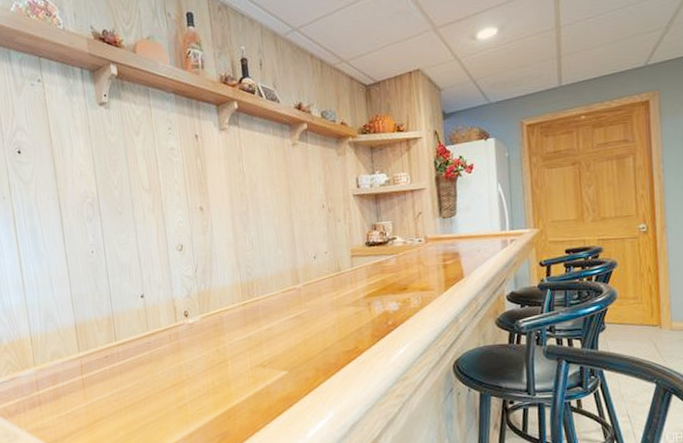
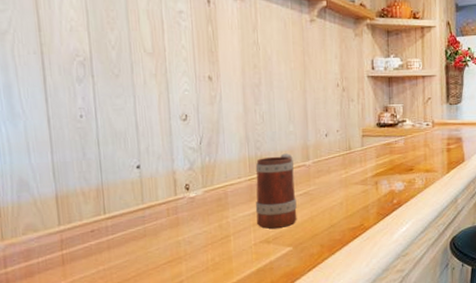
beer mug: none [248,277,291,353] -> present [255,153,297,229]

